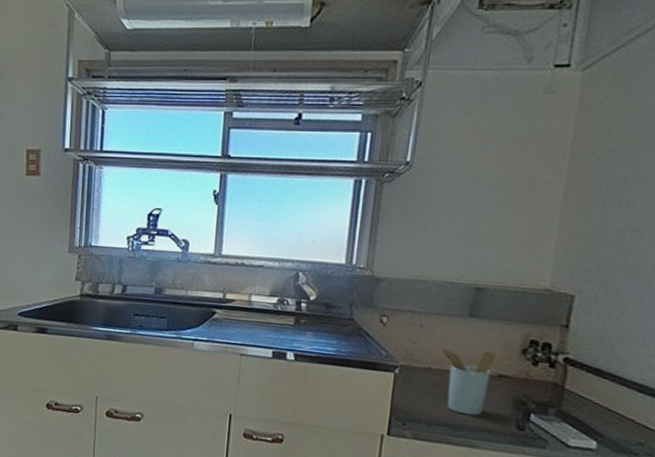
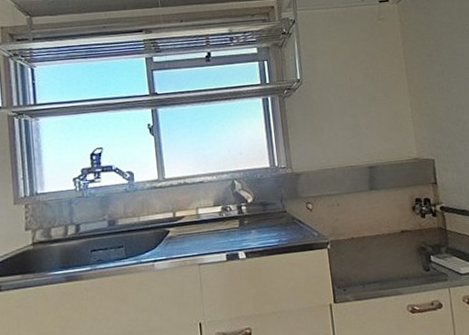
utensil holder: present [440,348,497,416] -> none [356,214,398,270]

